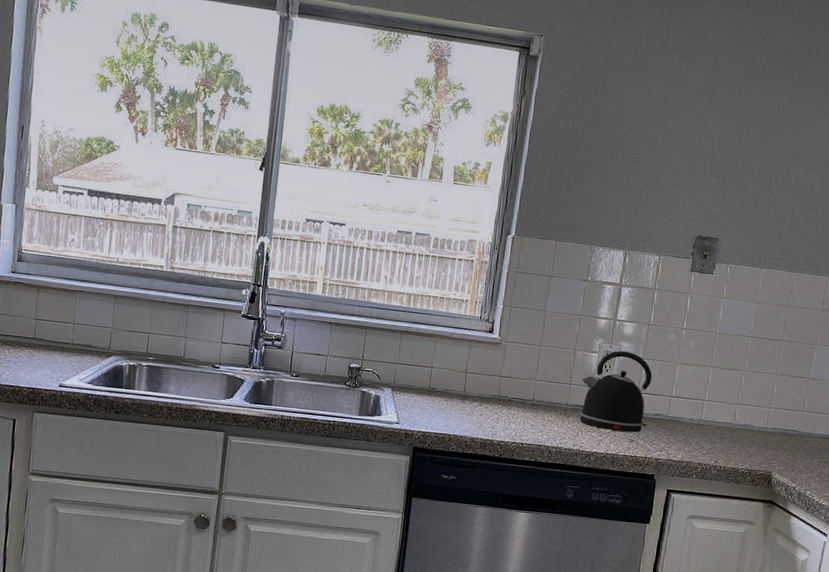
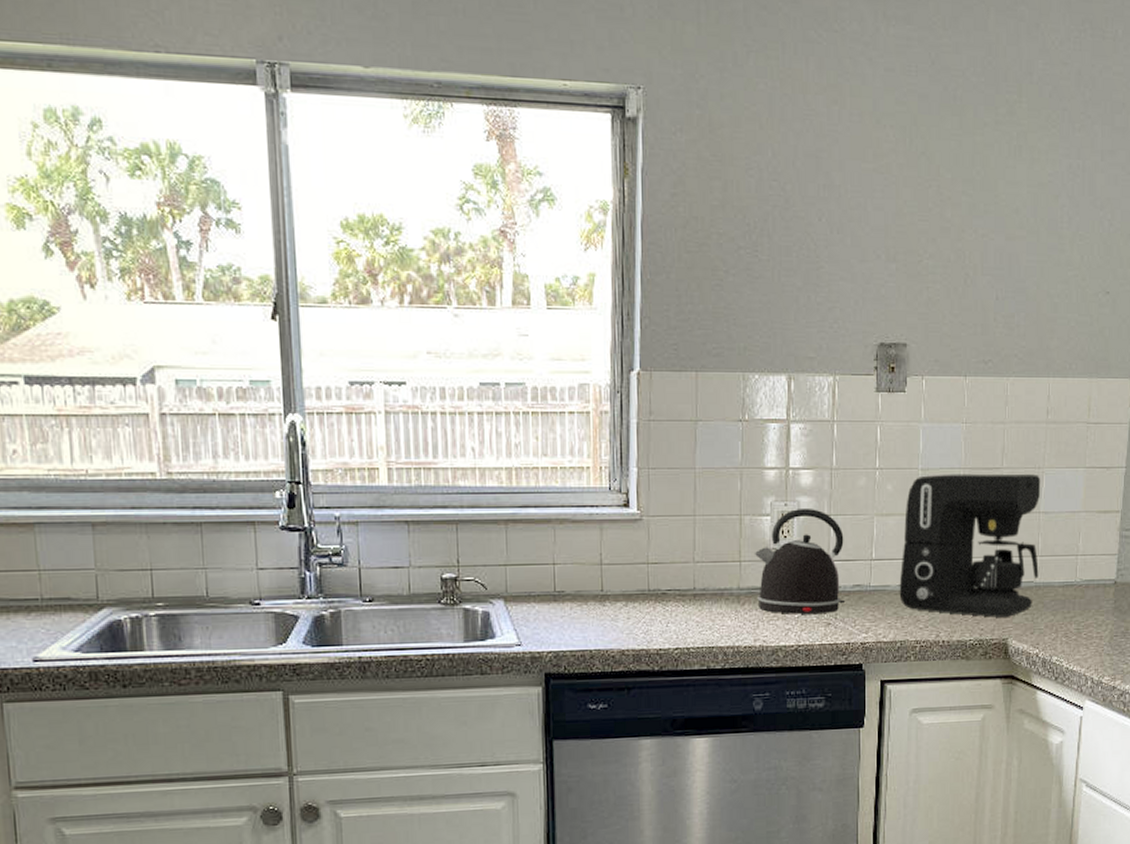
coffee maker: none [690,338,813,455] -> present [899,473,1041,618]

